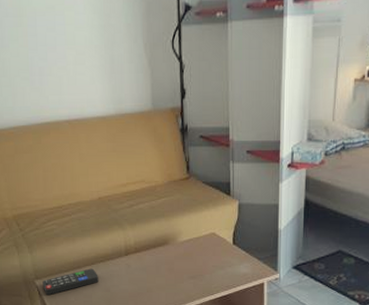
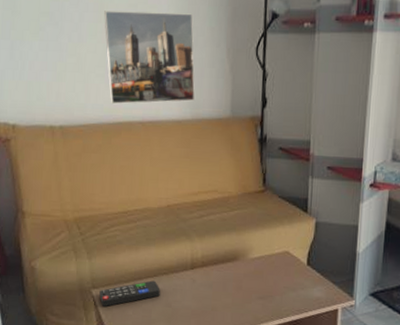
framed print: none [23,11,117,106] -> present [104,11,195,105]

